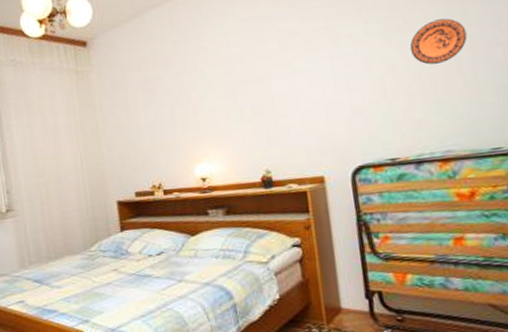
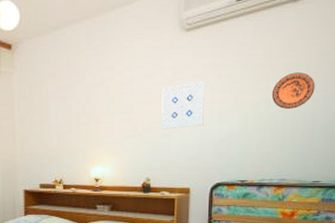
wall art: none [268,47,328,110] -> present [161,81,205,130]

